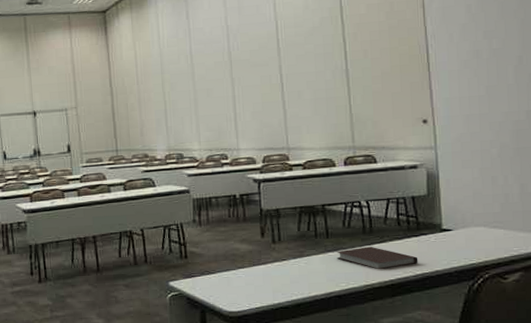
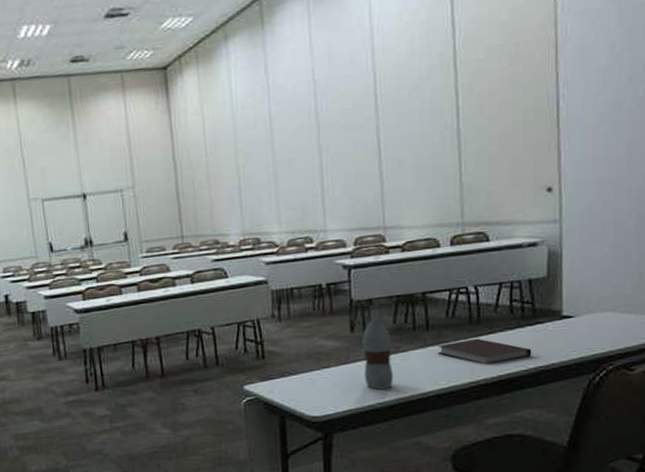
bottle: none [271,214,300,289] -> present [361,304,394,390]

